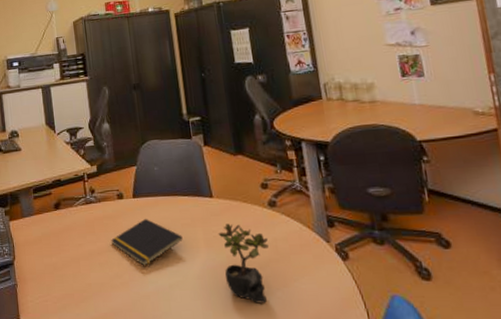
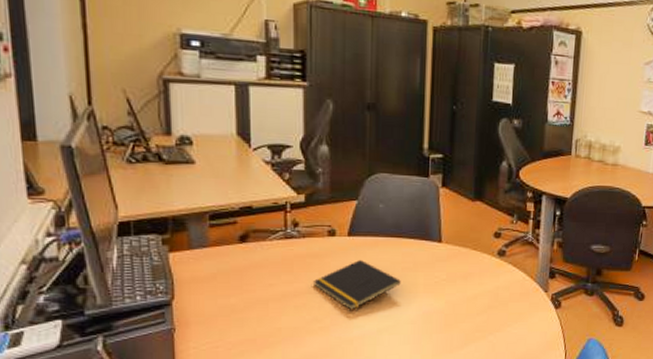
succulent plant: present [218,223,269,304] -> none [440,270,490,347]

